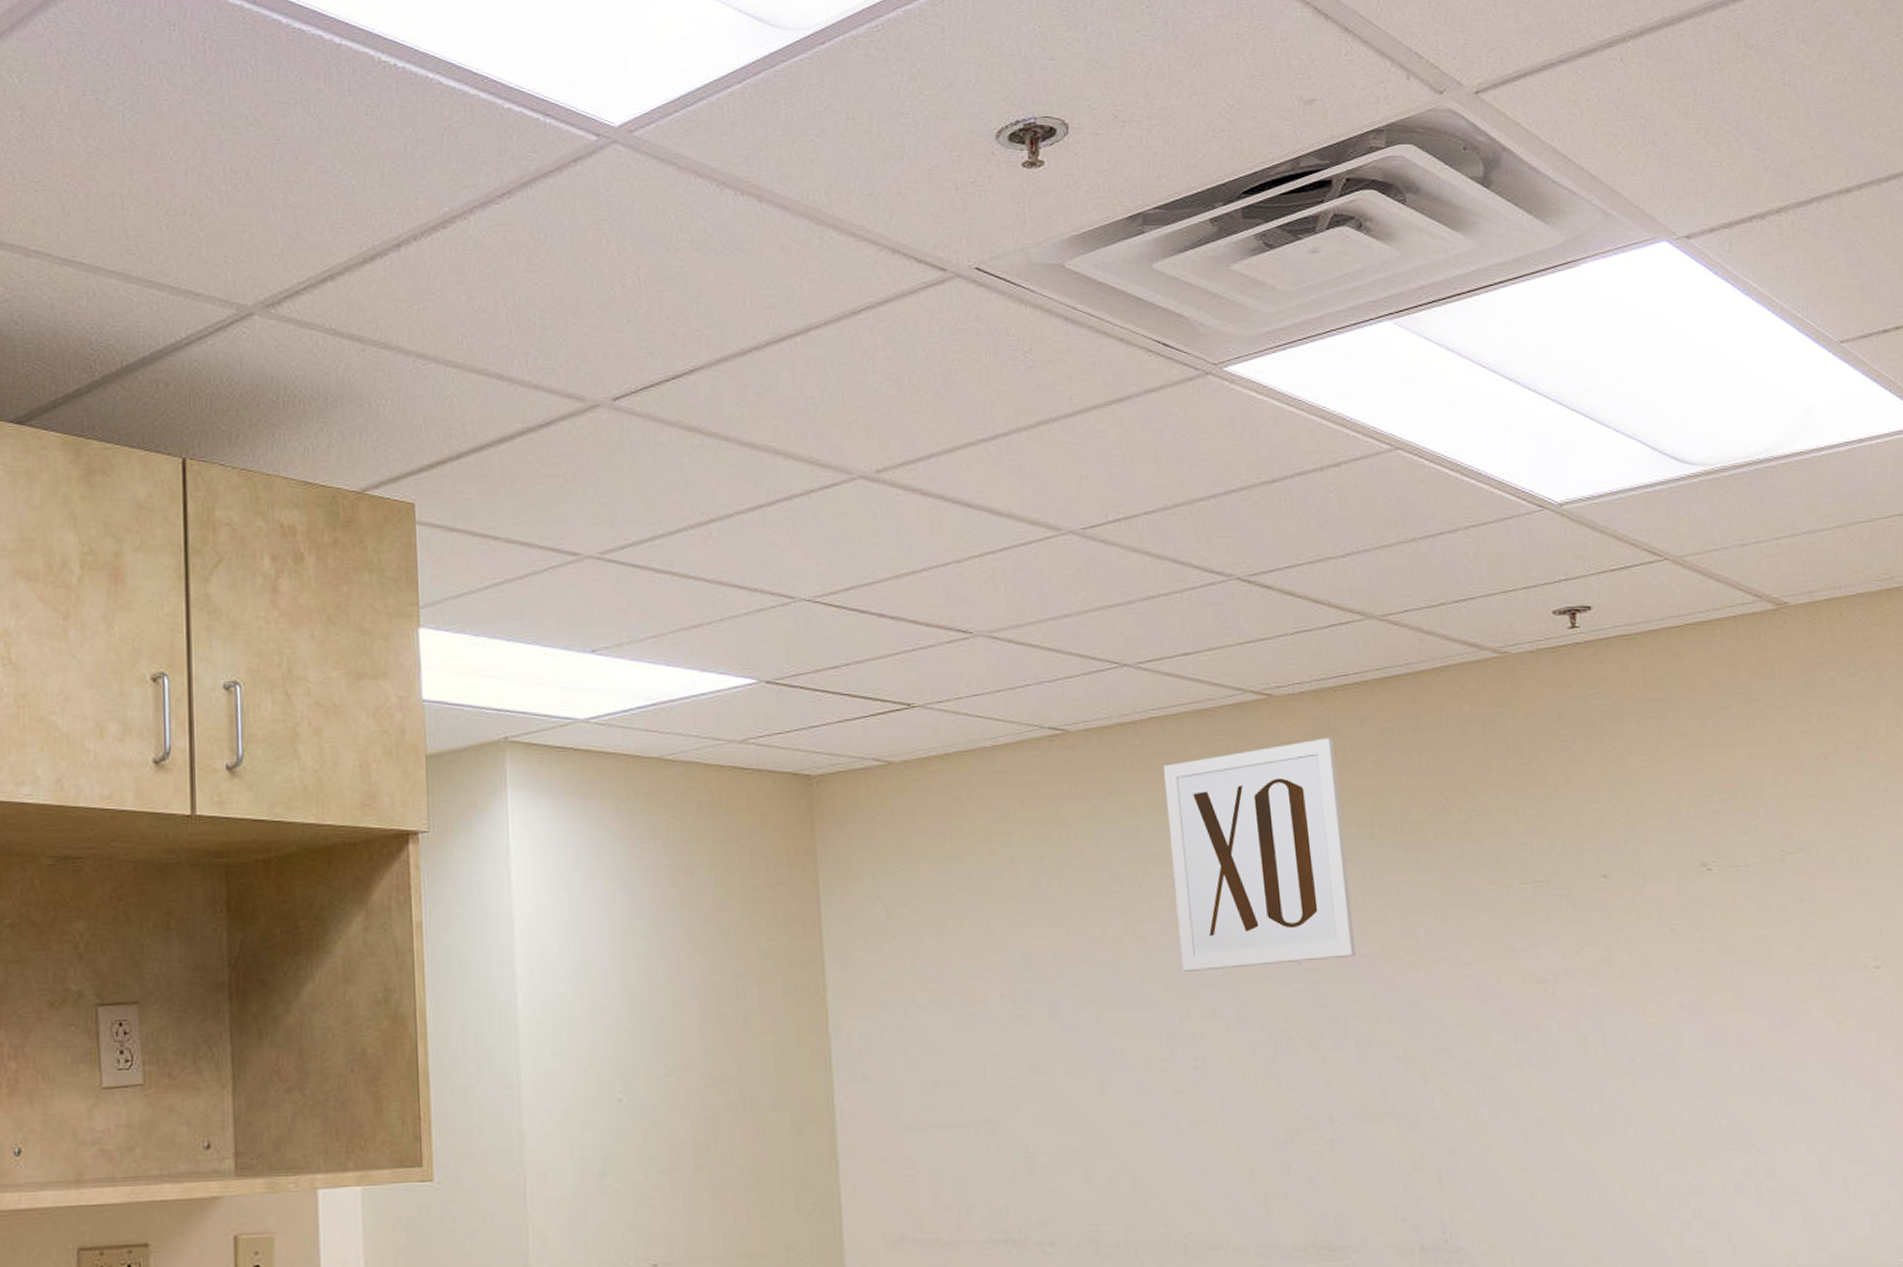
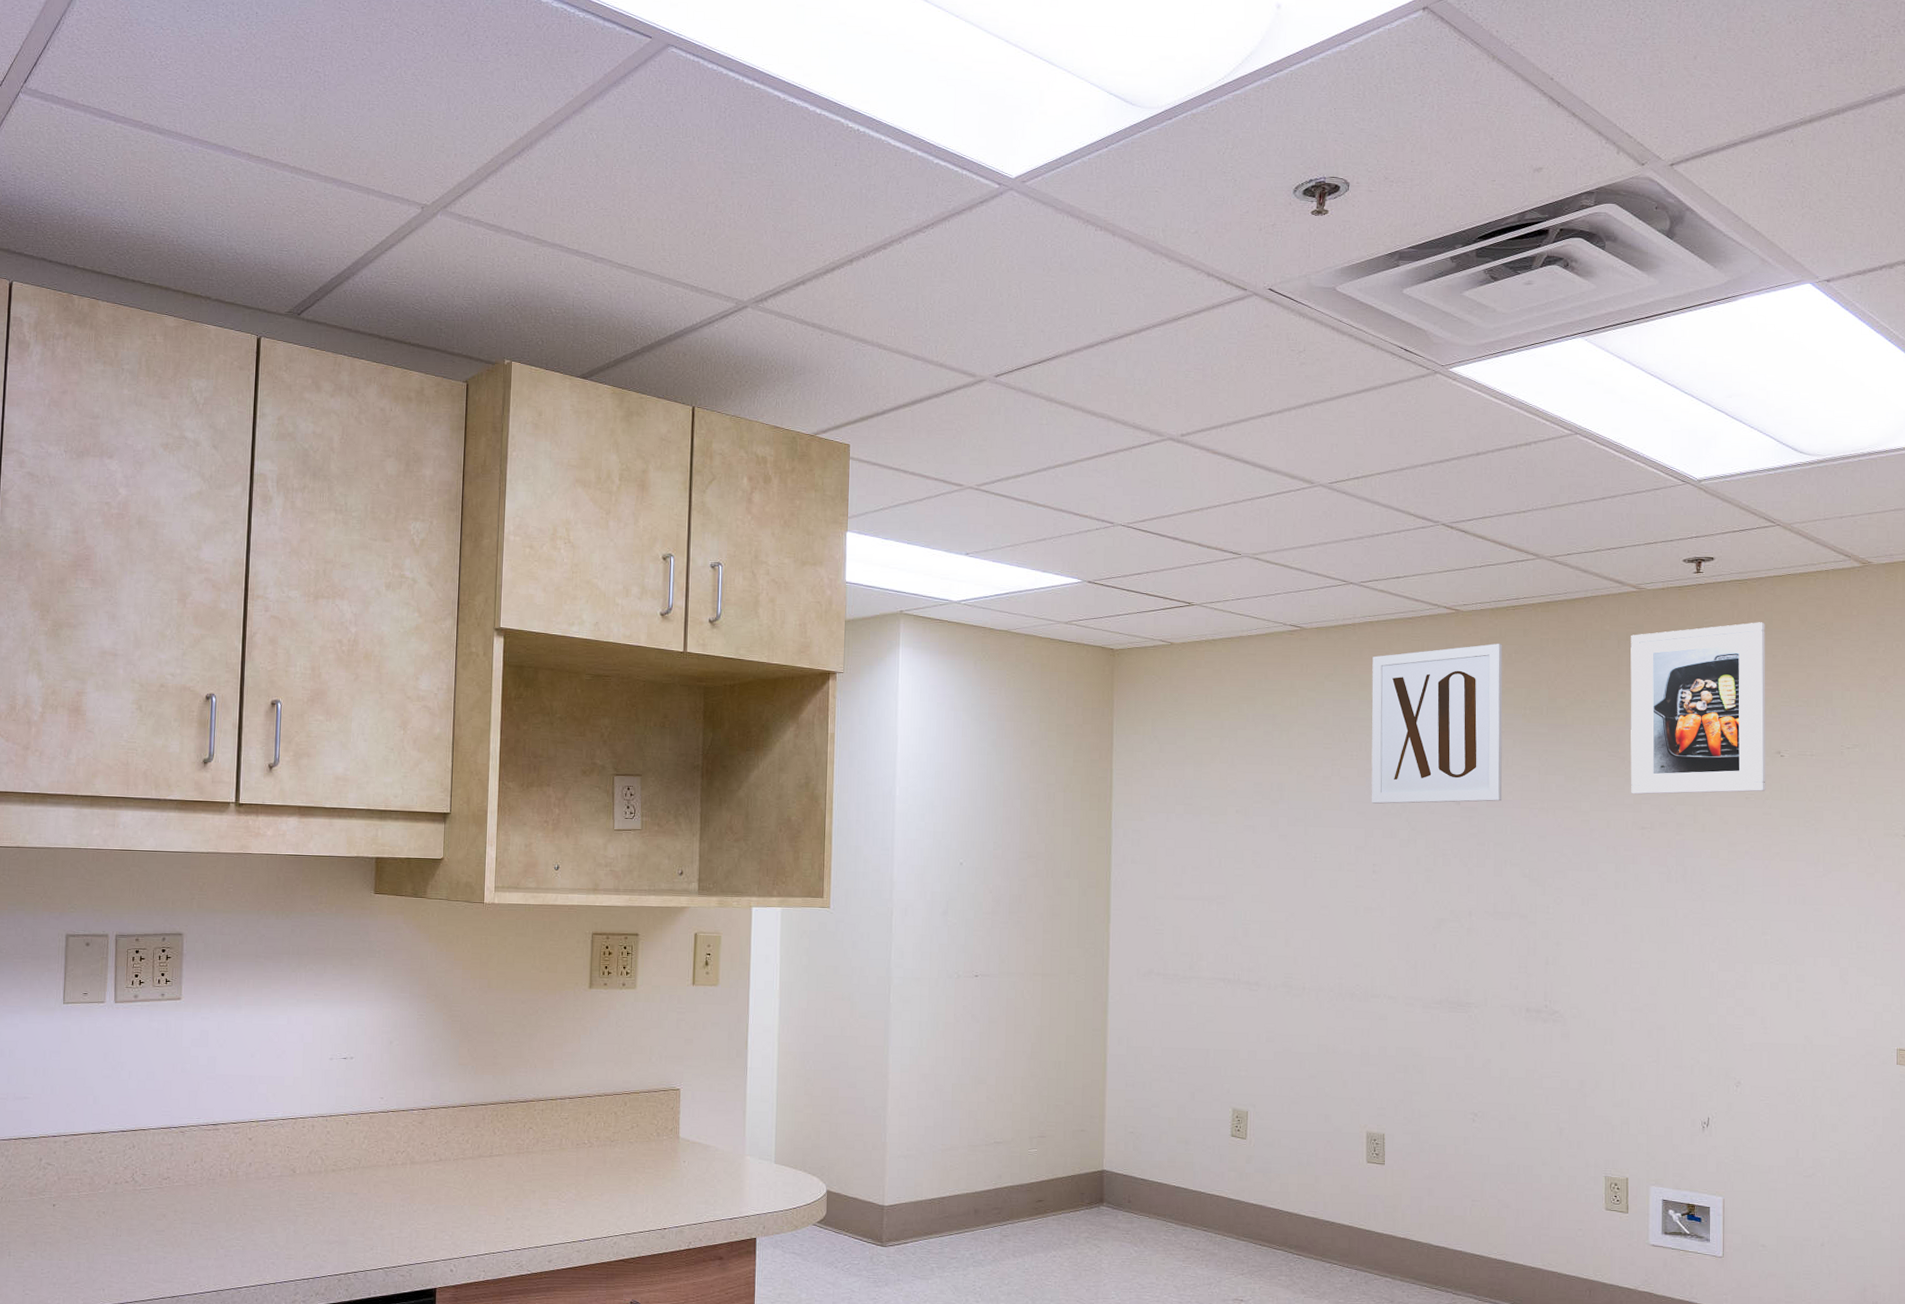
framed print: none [1498,690,1695,935] -> present [1630,622,1766,795]

